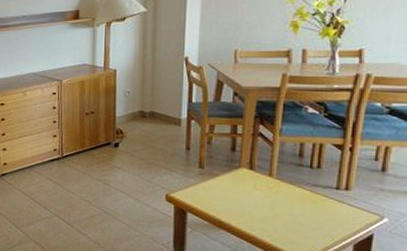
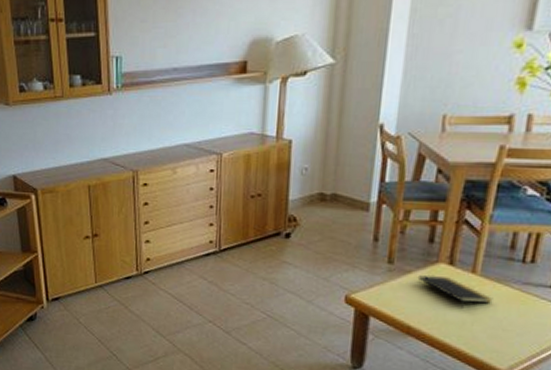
notepad: none [224,177,289,205] -> present [417,275,493,307]

